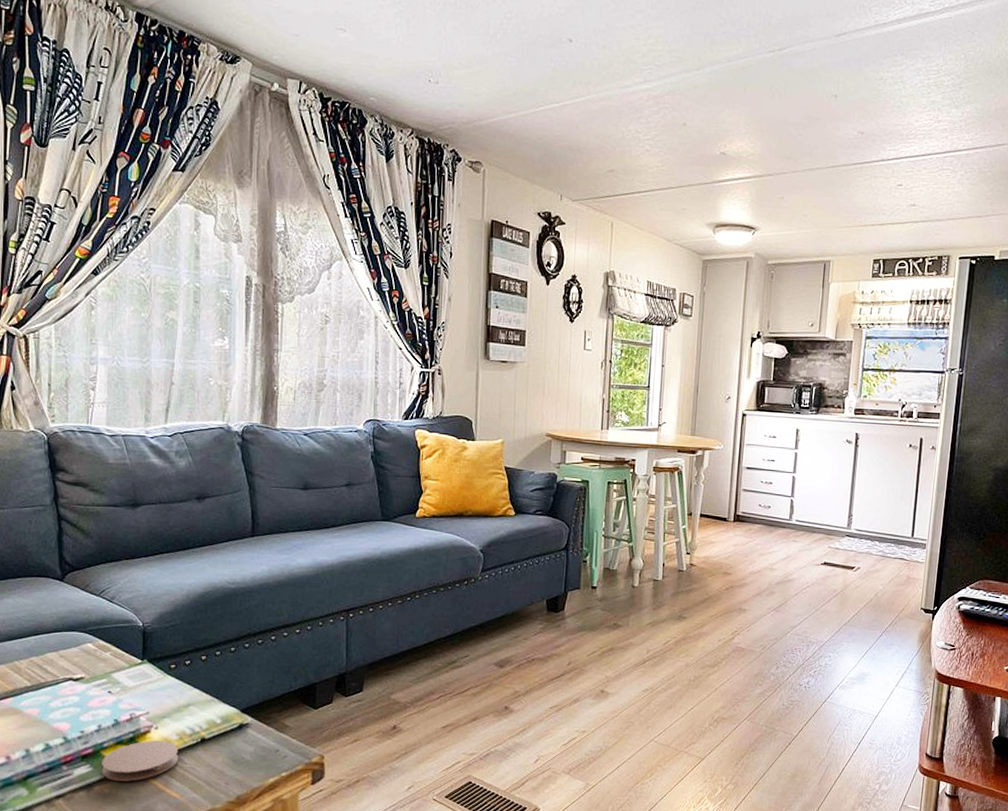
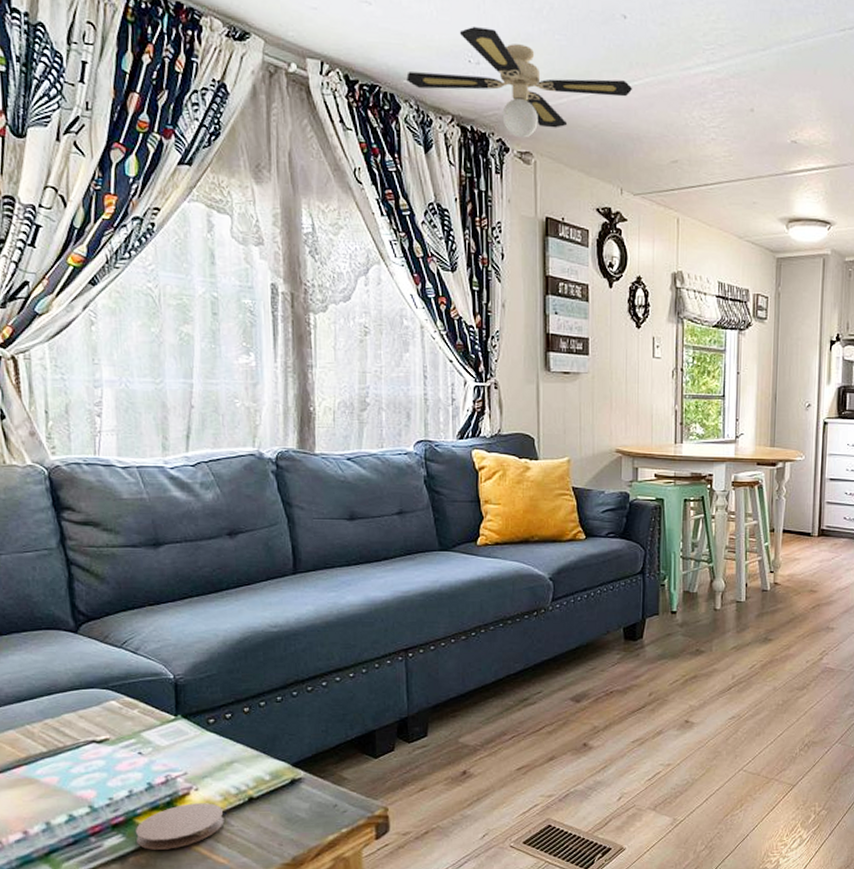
ceiling fan: none [373,50,576,149] -> present [406,27,633,138]

